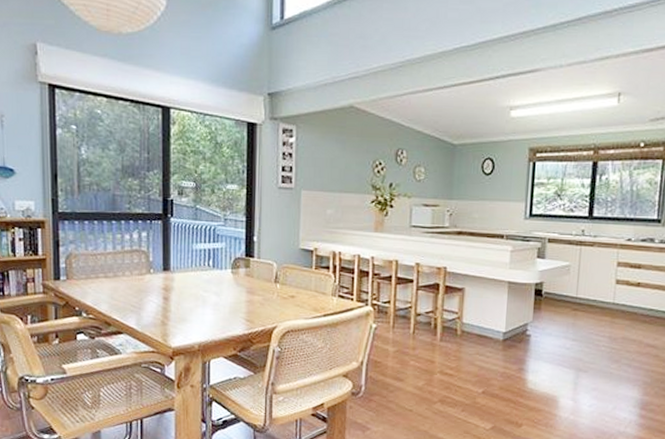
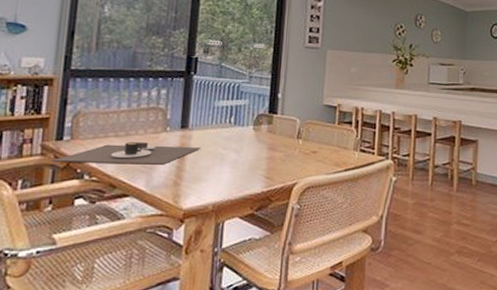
place setting: none [54,283,184,305] -> present [52,142,201,165]

